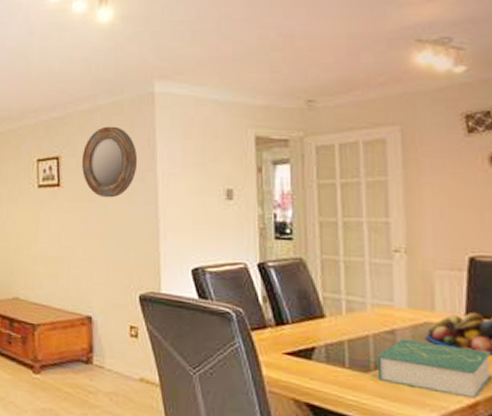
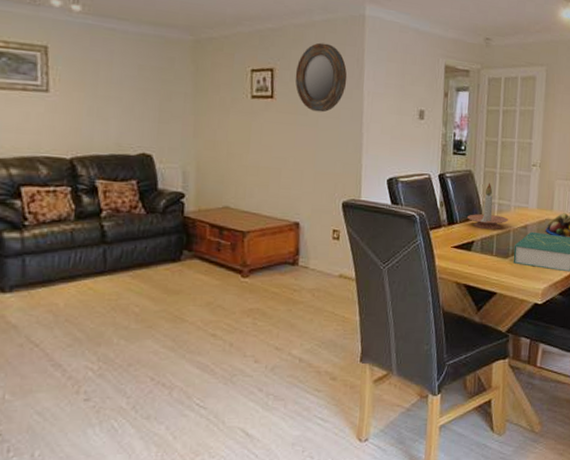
candle holder: none [302,273,365,334] -> present [467,183,509,229]

